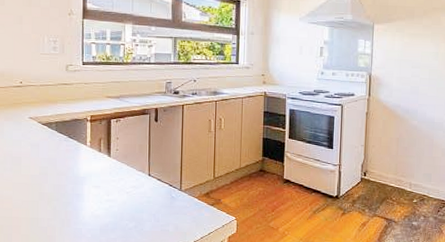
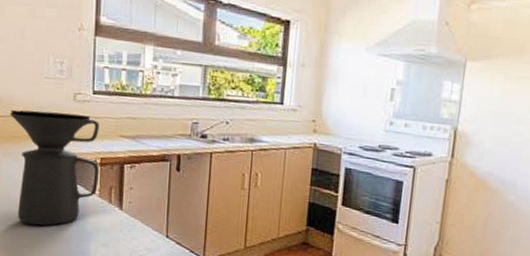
coffee maker: none [10,81,90,176] -> present [9,109,100,226]

